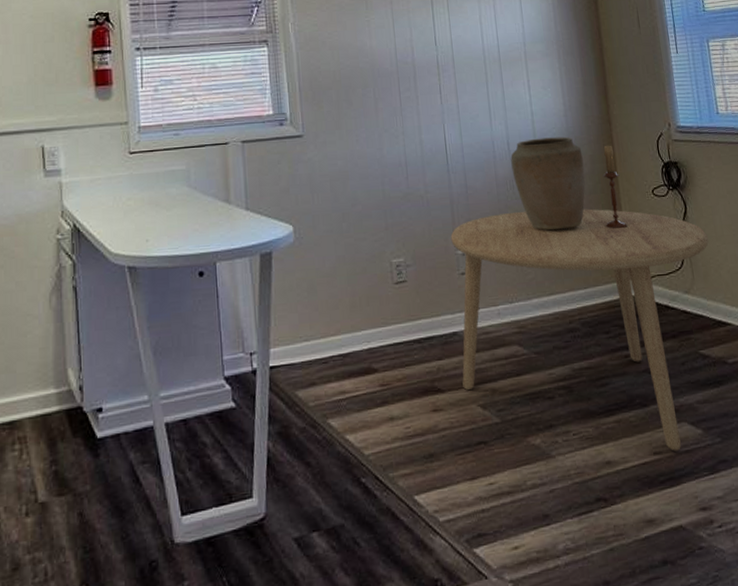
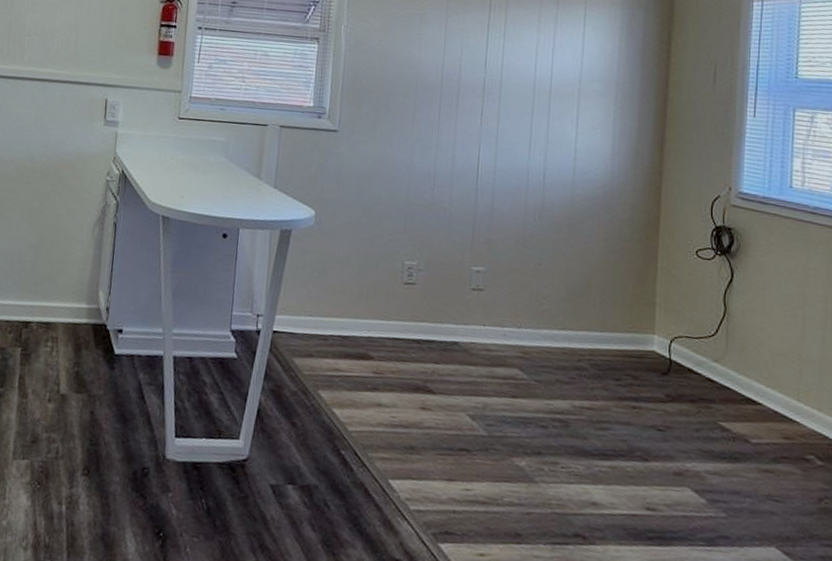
dining table: present [450,208,709,451] -> none [455,240,752,513]
vase: present [510,136,586,230] -> none [543,175,624,270]
candlestick: present [602,144,629,229] -> none [634,195,662,283]

